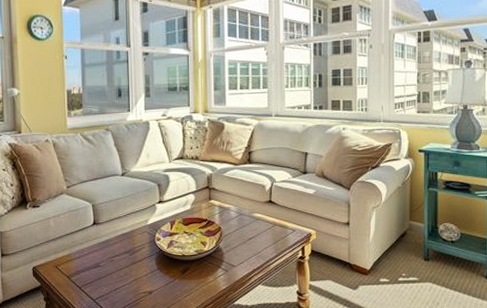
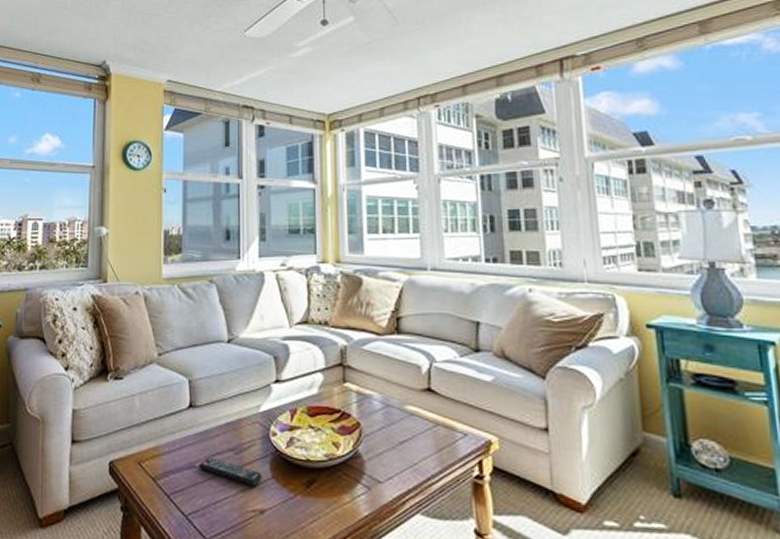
remote control: none [102,259,150,276] -> present [198,457,262,487]

